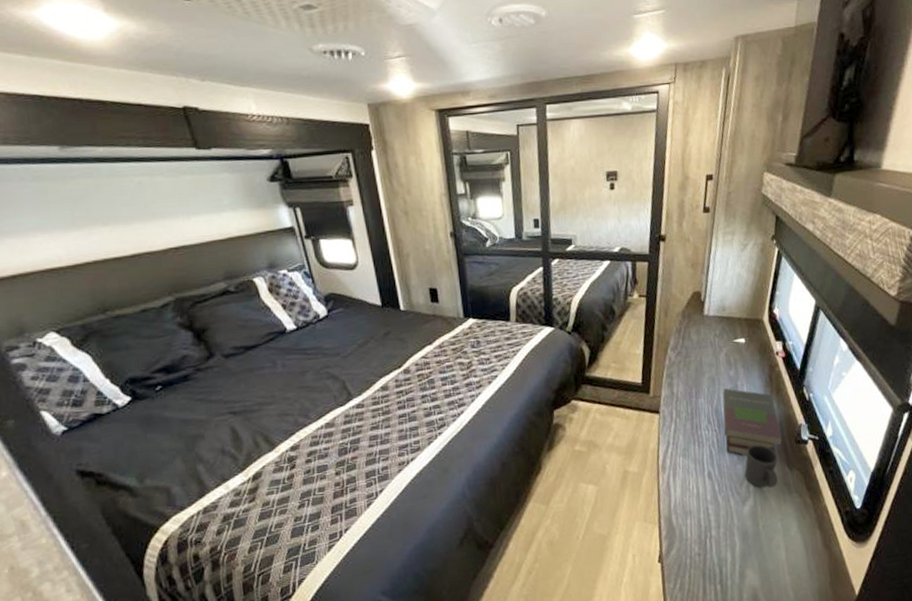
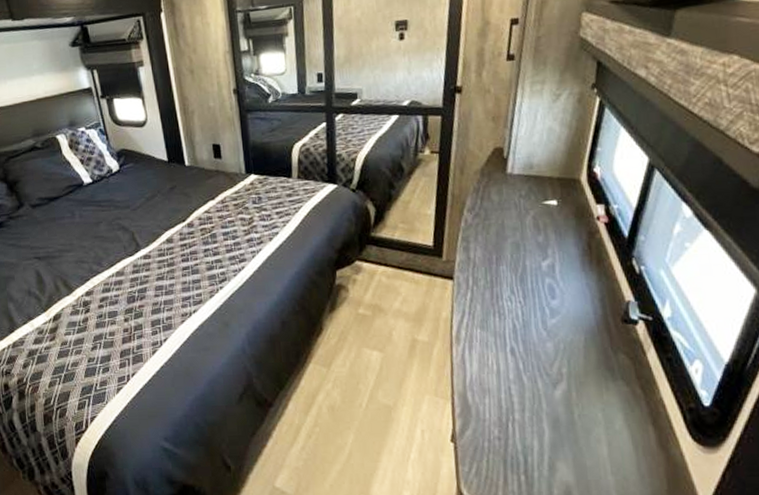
books: present [722,388,782,456] -> none [528,255,604,333]
mug: present [744,444,778,488] -> none [555,321,599,372]

